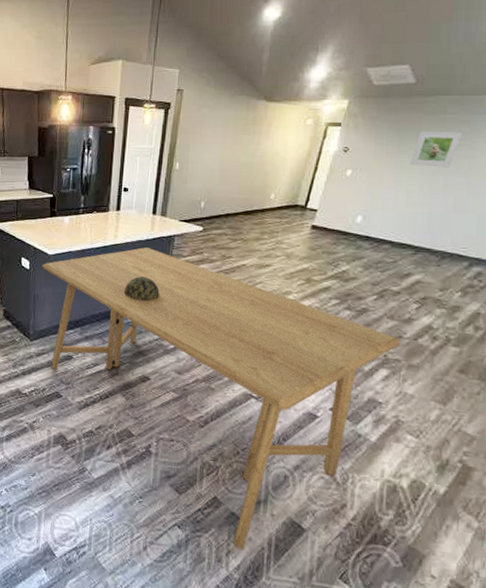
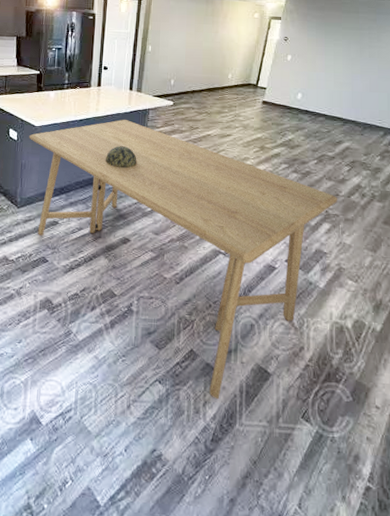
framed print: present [409,131,463,168] -> none [335,26,371,56]

